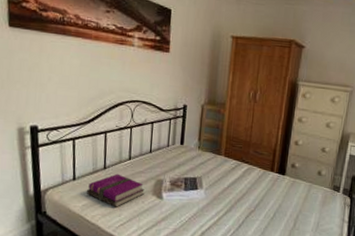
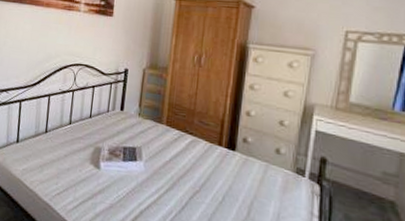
hardback book: present [86,173,145,207] -> none [27,138,83,174]

